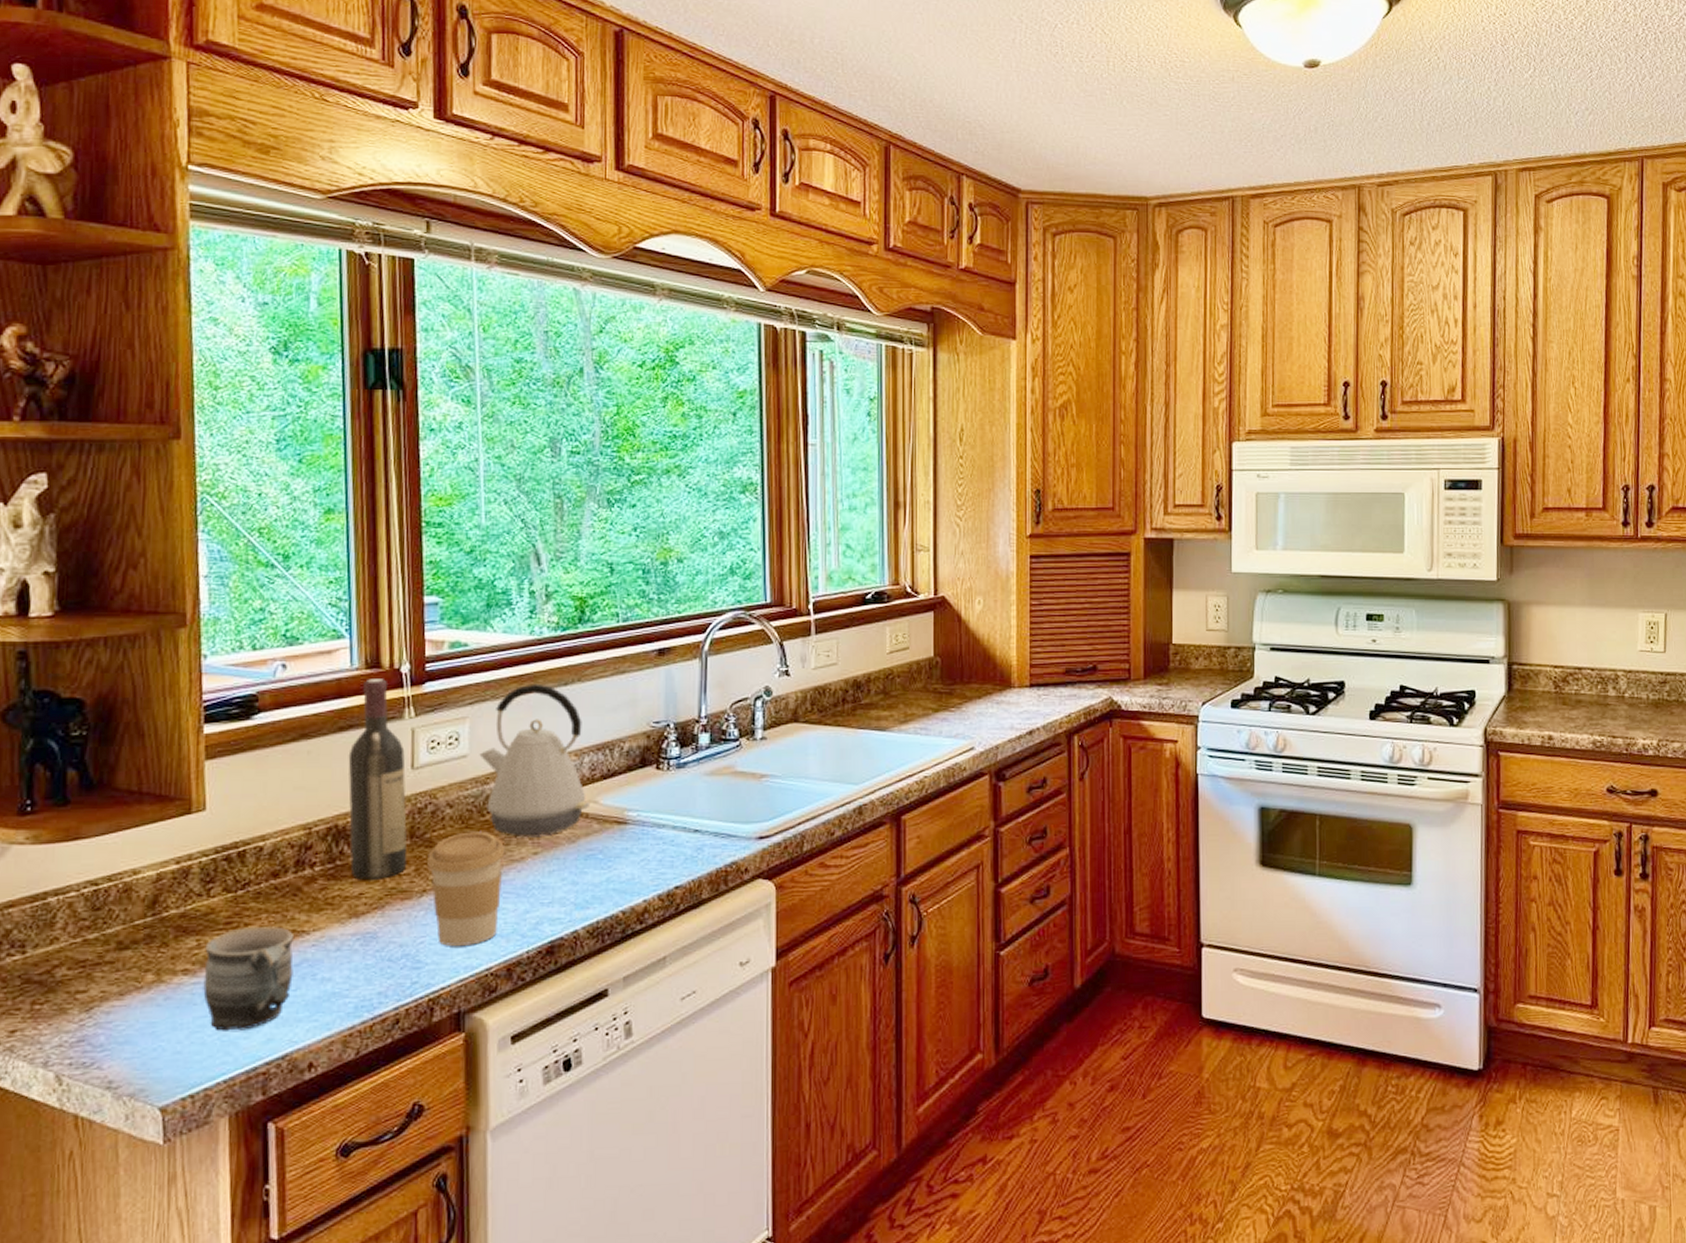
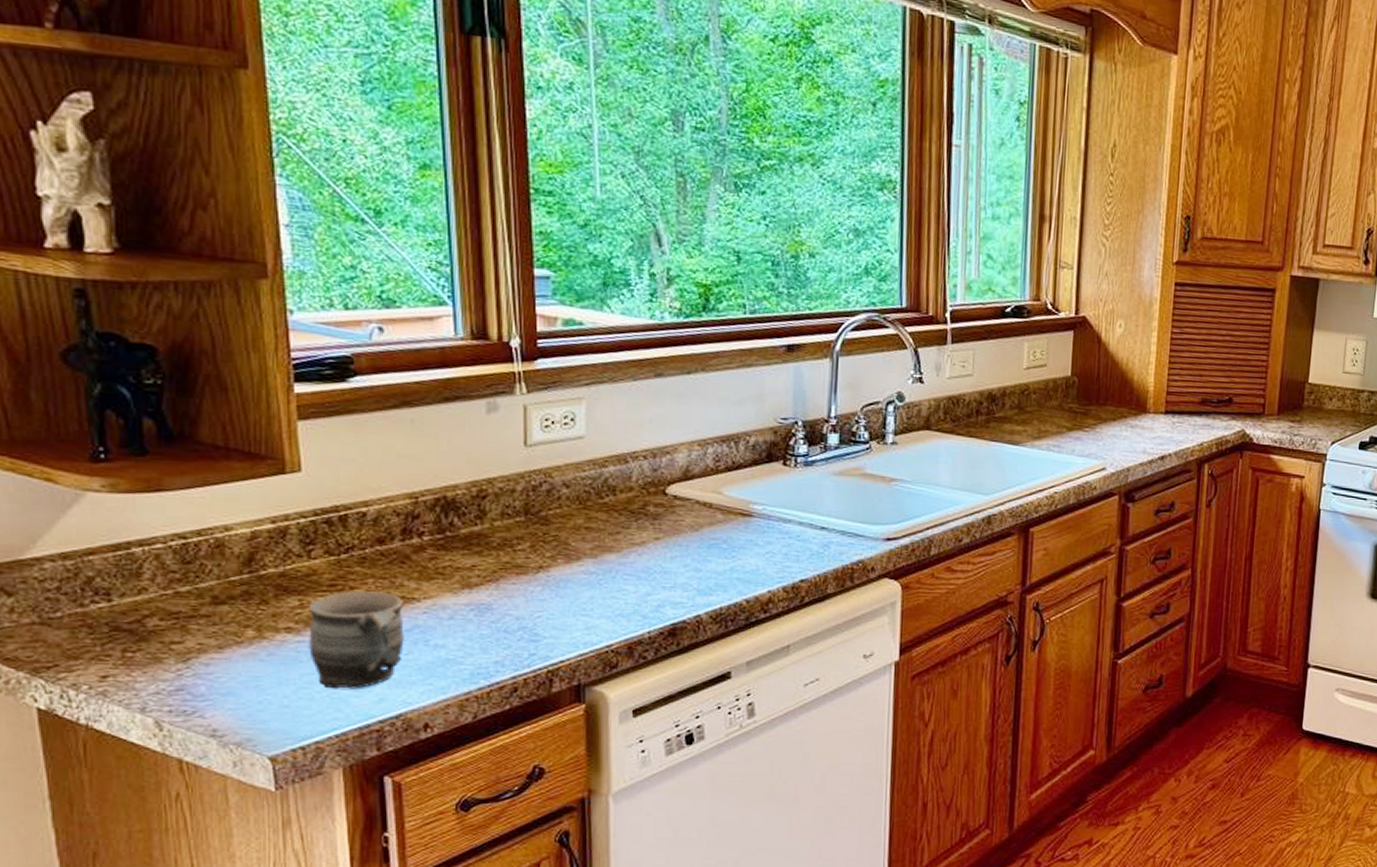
wine bottle: present [348,679,407,880] -> none [455,350,522,553]
coffee cup: present [427,831,505,946] -> none [543,513,626,622]
kettle: present [479,683,591,837] -> none [597,369,715,522]

